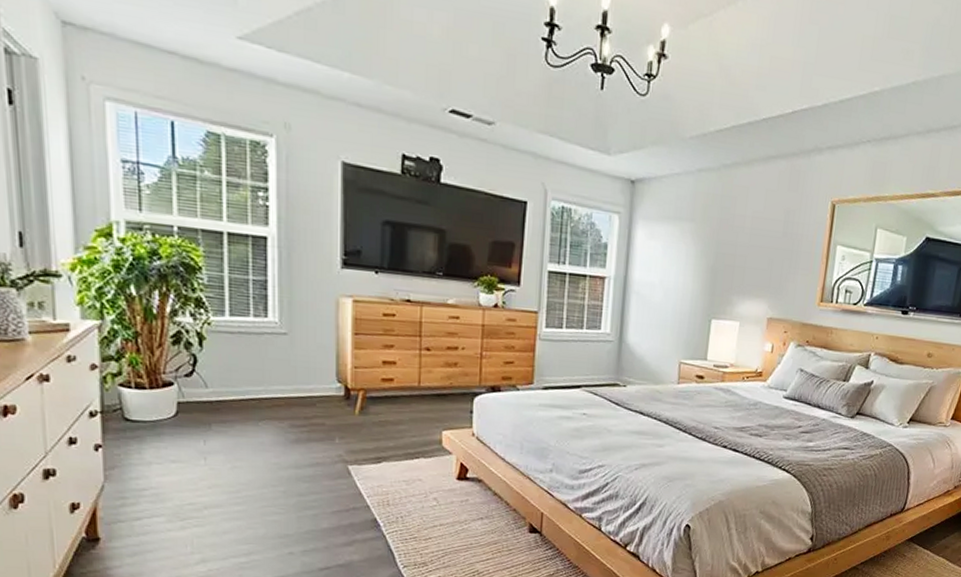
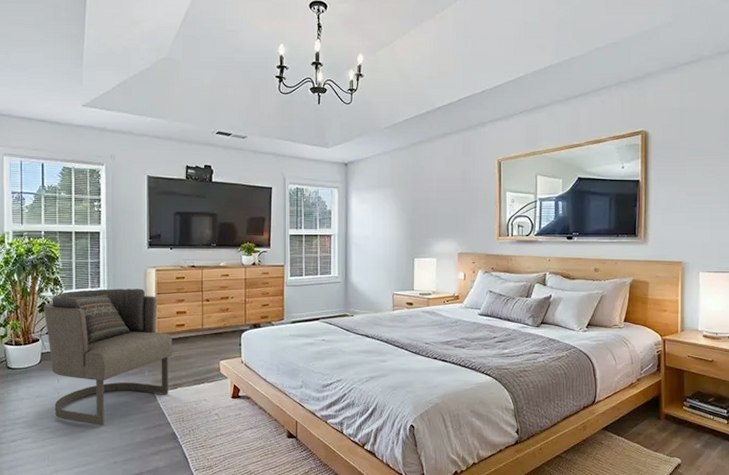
armchair: none [179,319,376,505] -> present [43,288,172,425]

